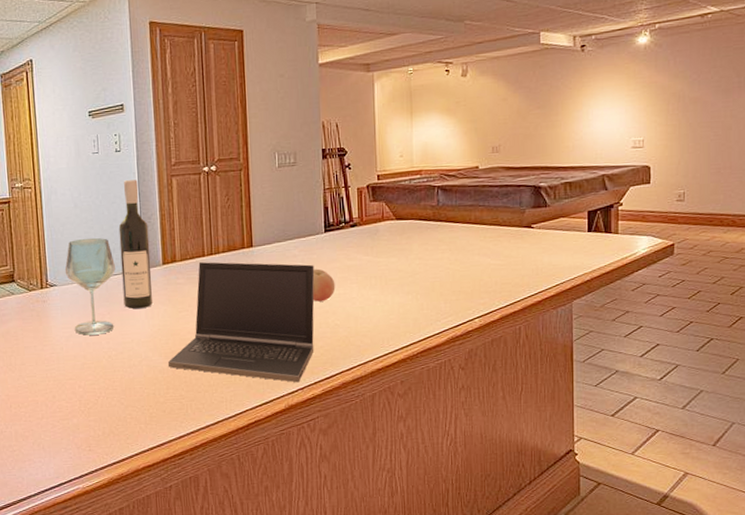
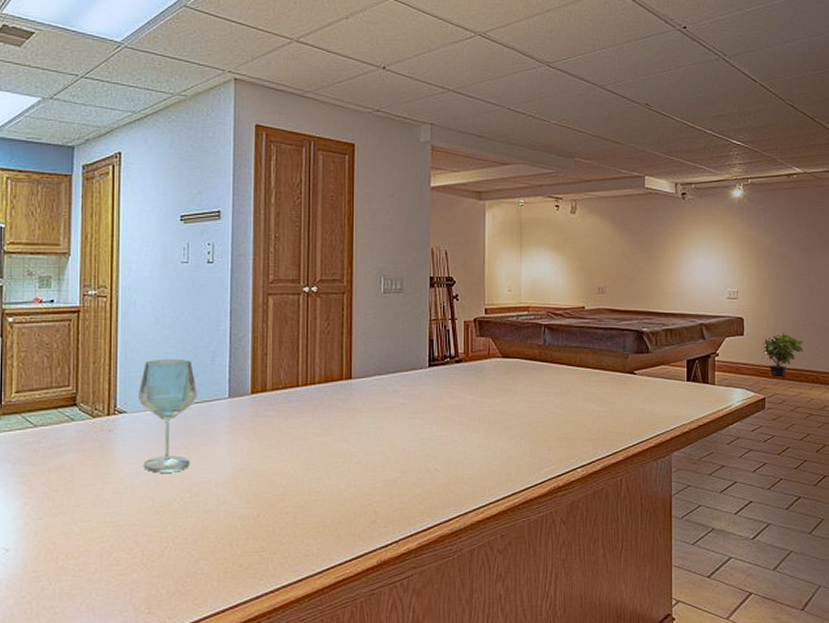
bottle: present [118,180,153,309] -> none [204,296,238,444]
laptop computer: present [168,261,315,383] -> none [250,392,416,535]
fruit: present [312,268,336,302] -> none [413,406,437,443]
potted plant: none [672,177,718,223] -> present [763,331,804,378]

